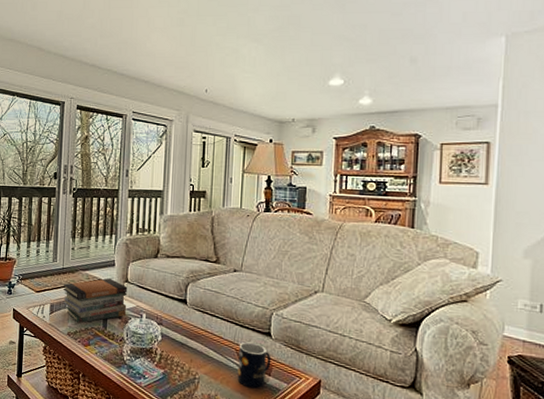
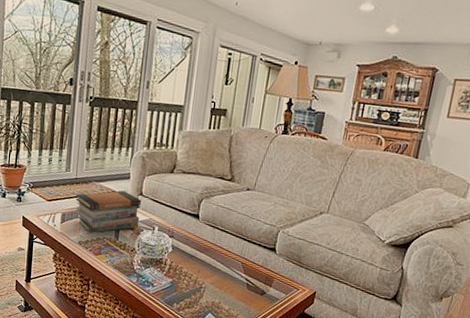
mug: present [237,342,271,389] -> none [240,256,274,298]

